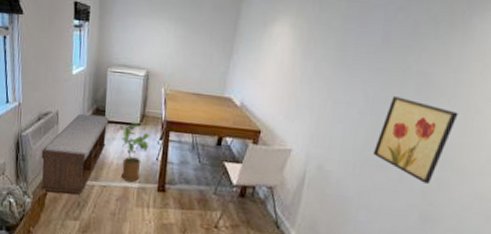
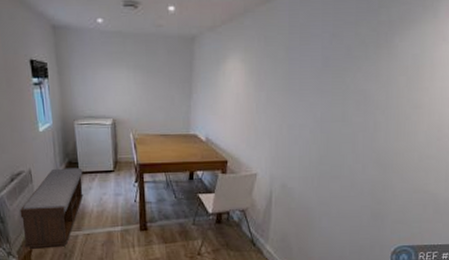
house plant: present [120,123,150,182] -> none [95,170,126,226]
wall art: present [374,96,459,184] -> none [327,114,392,186]

